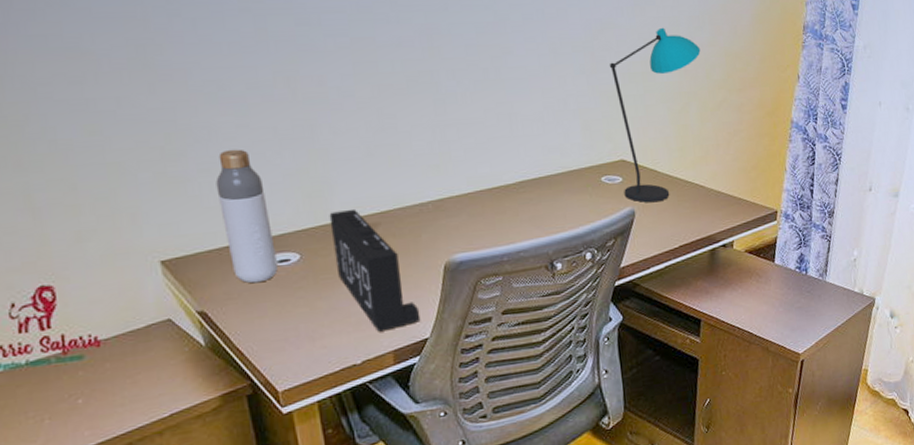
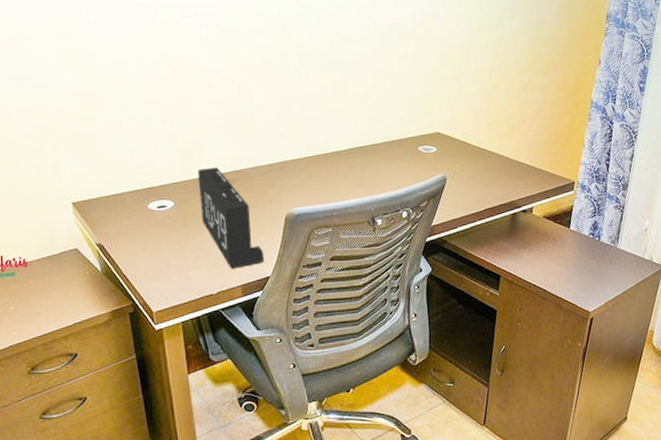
bottle: present [216,149,278,284] -> none [114,116,157,224]
desk lamp: present [609,27,701,203] -> none [429,17,511,171]

